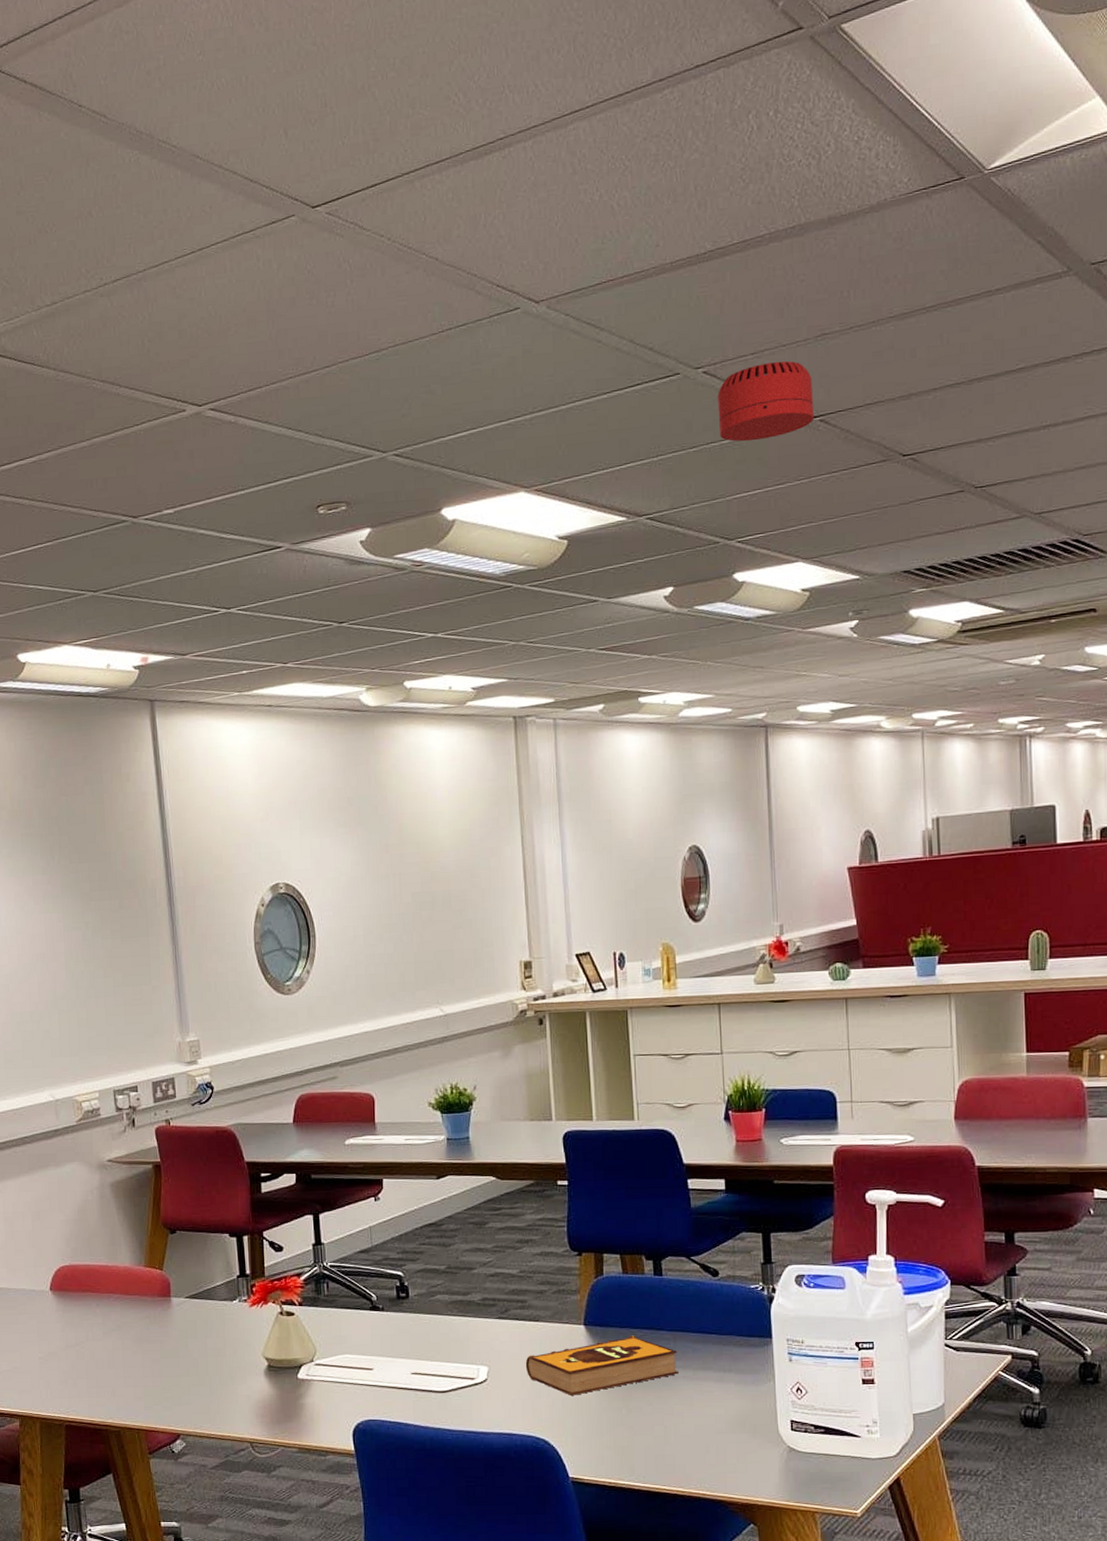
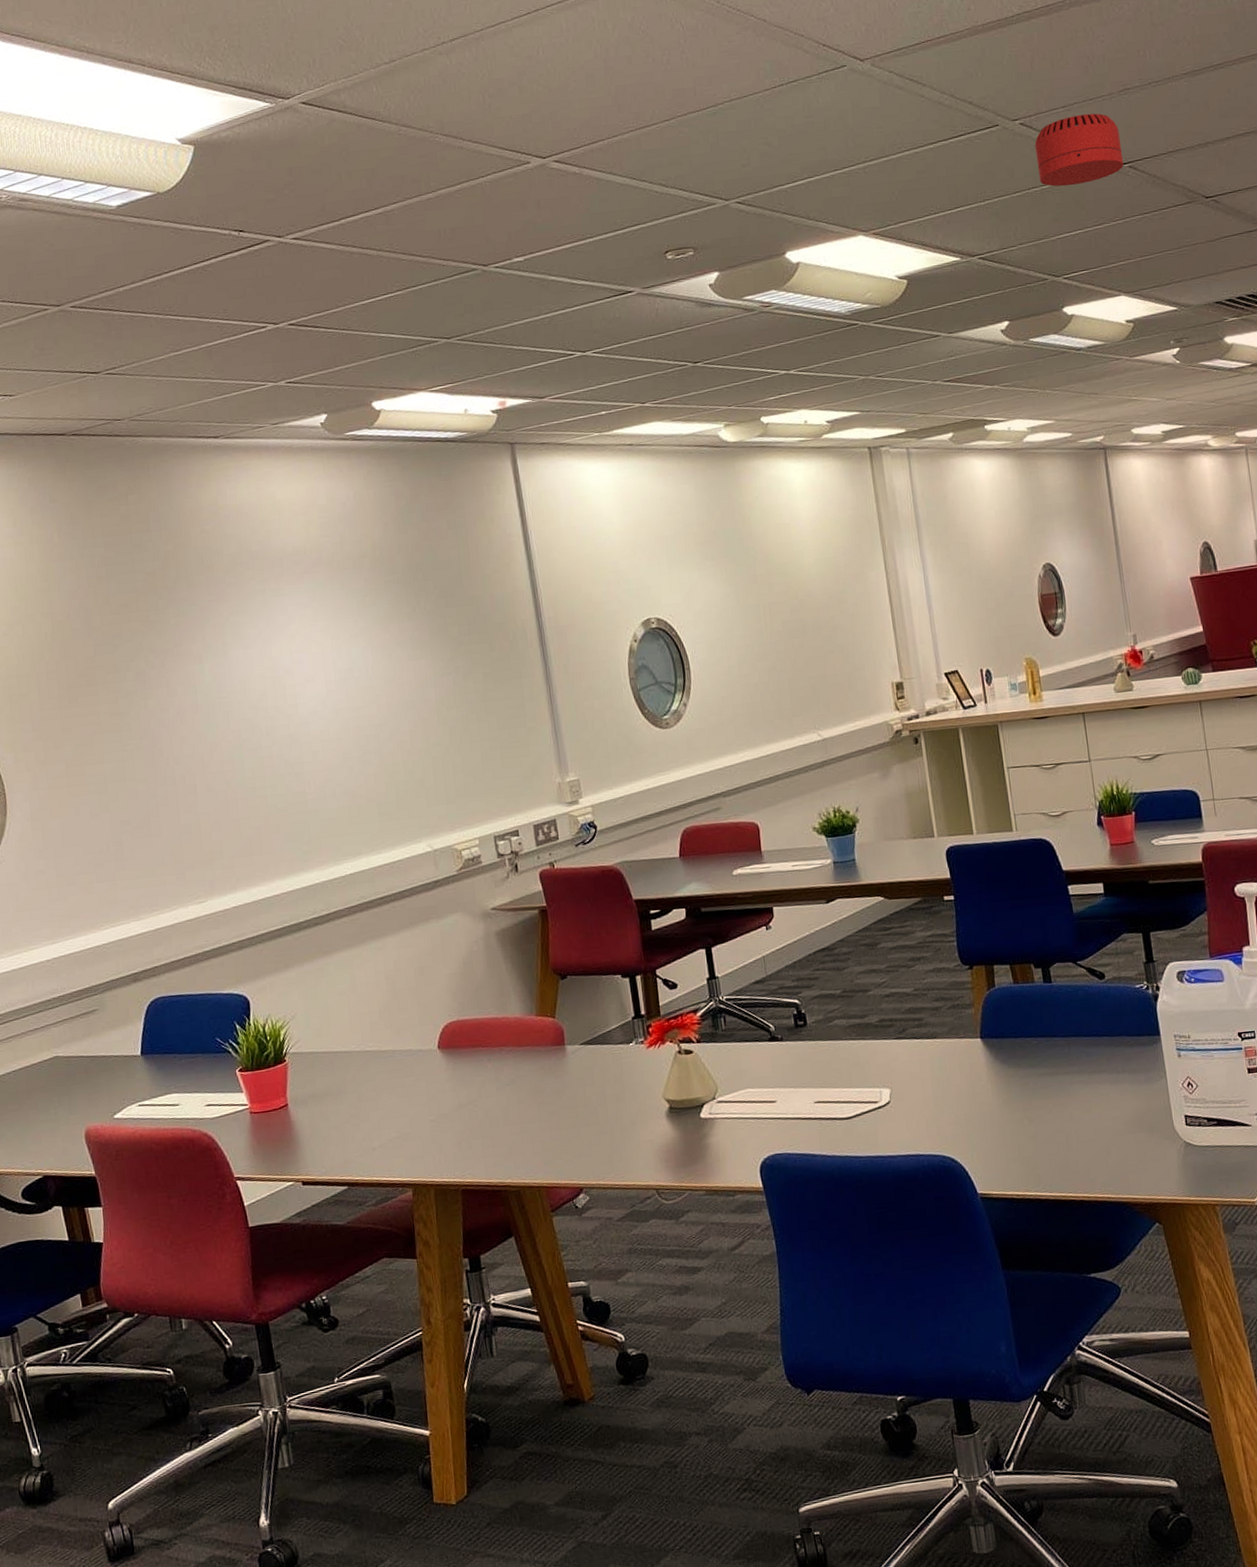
hardback book: present [525,1335,679,1395] -> none [926,1044,1075,1110]

